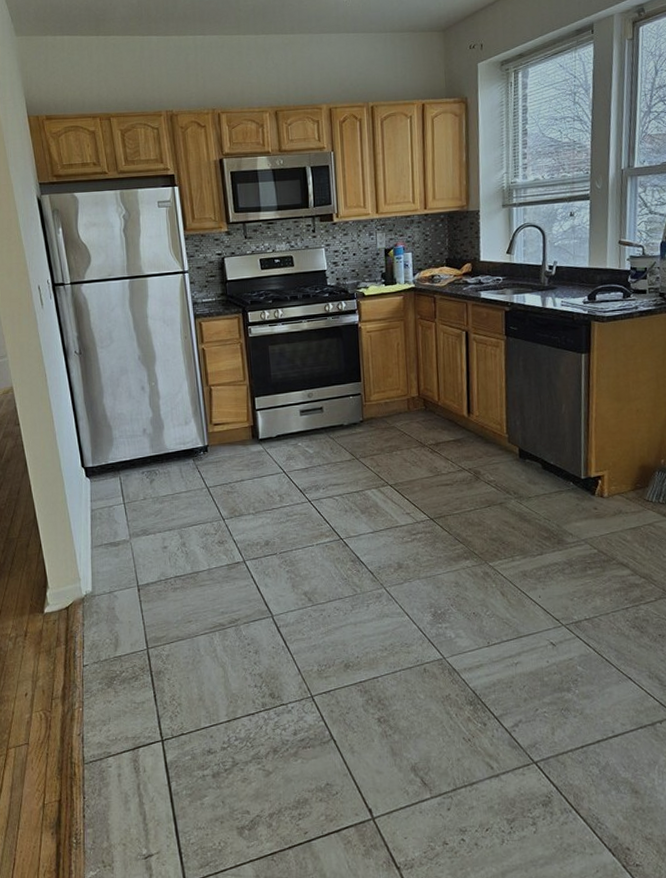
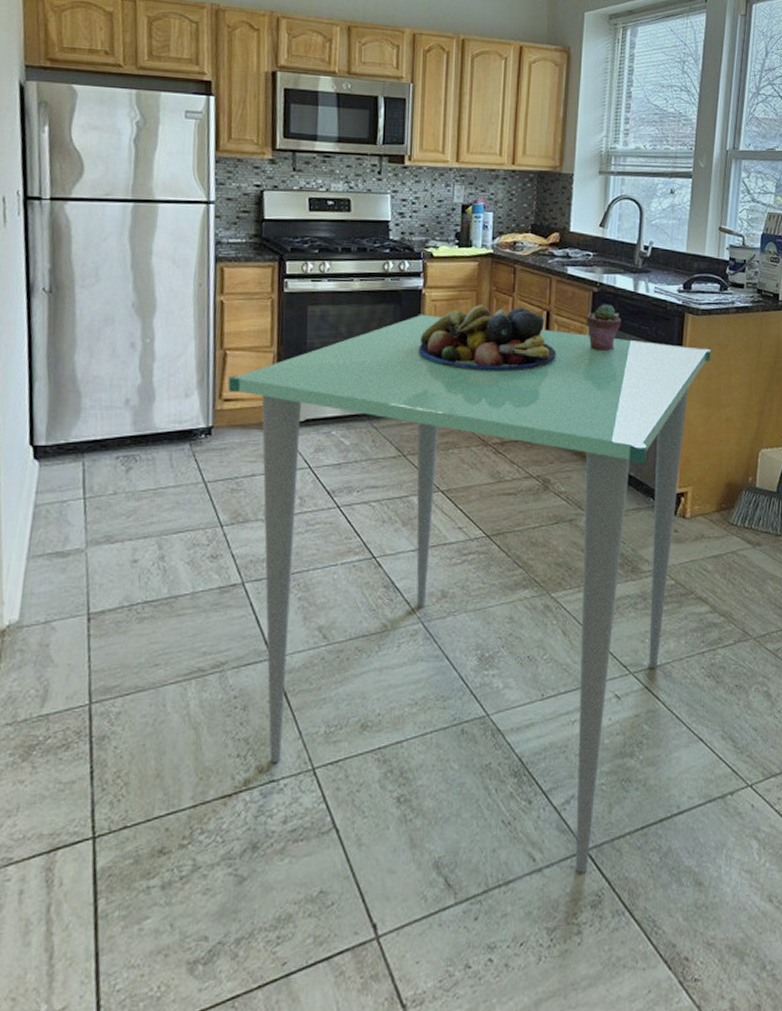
dining table: none [215,344,618,780] -> present [227,314,711,873]
fruit bowl: none [359,330,477,386] -> present [417,305,557,370]
potted succulent: none [500,320,533,361] -> present [585,304,621,351]

